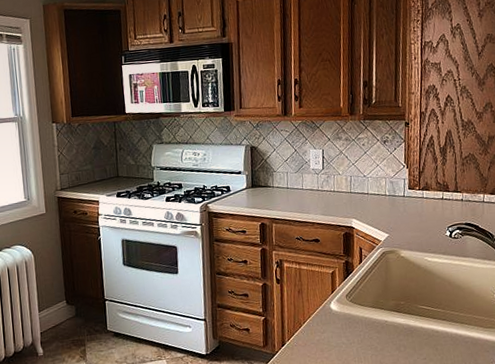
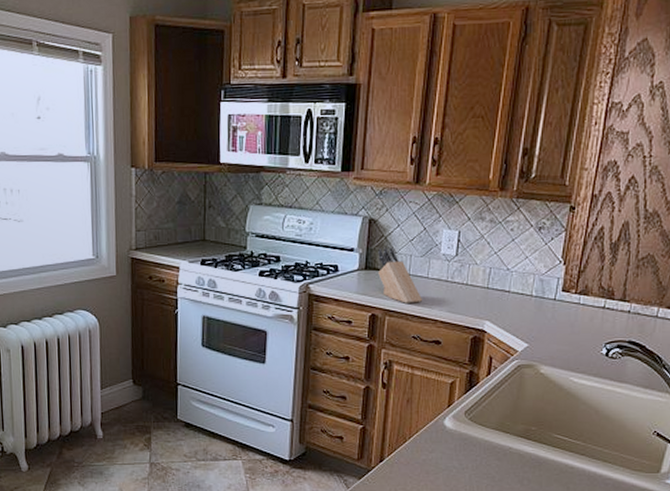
knife block: none [260,167,301,212] -> present [378,247,423,303]

